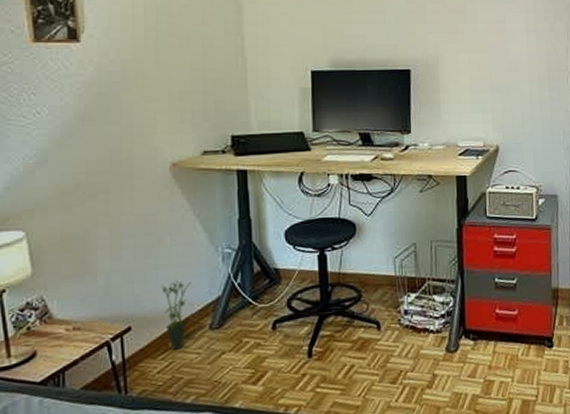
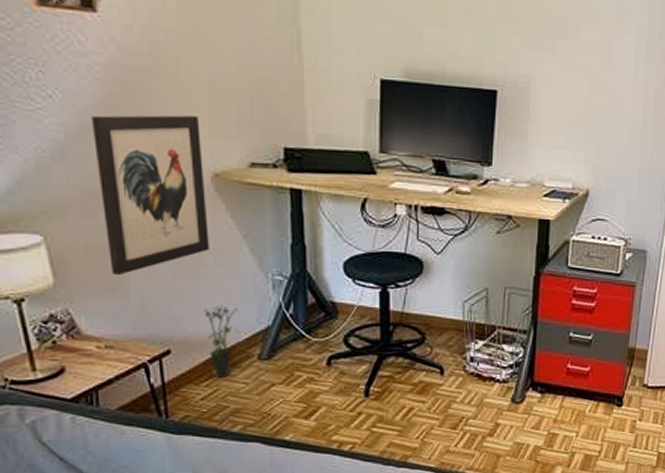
wall art: none [71,116,167,262] -> present [91,115,209,276]

